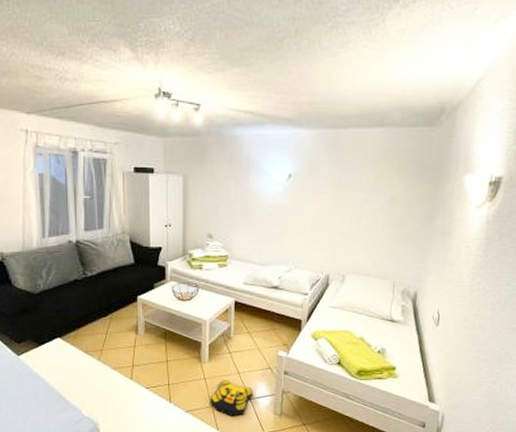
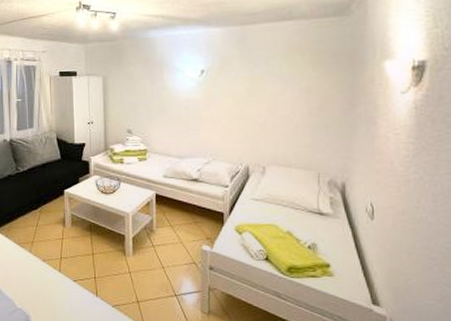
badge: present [210,380,253,417] -> none [135,274,179,314]

